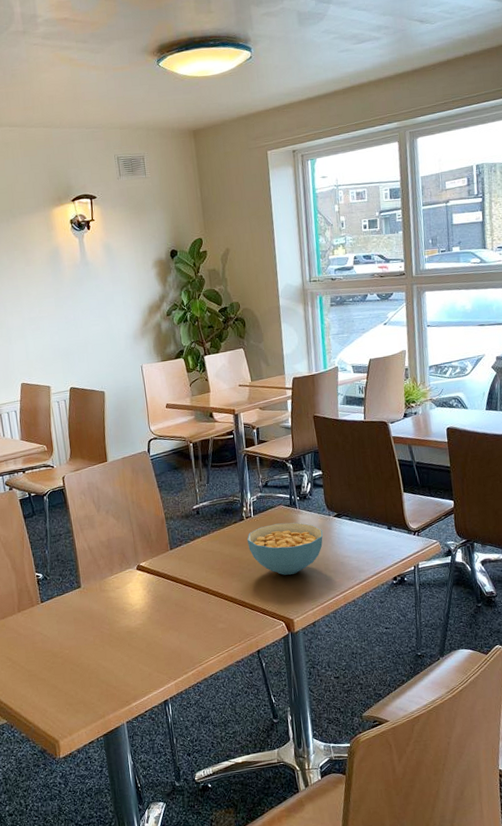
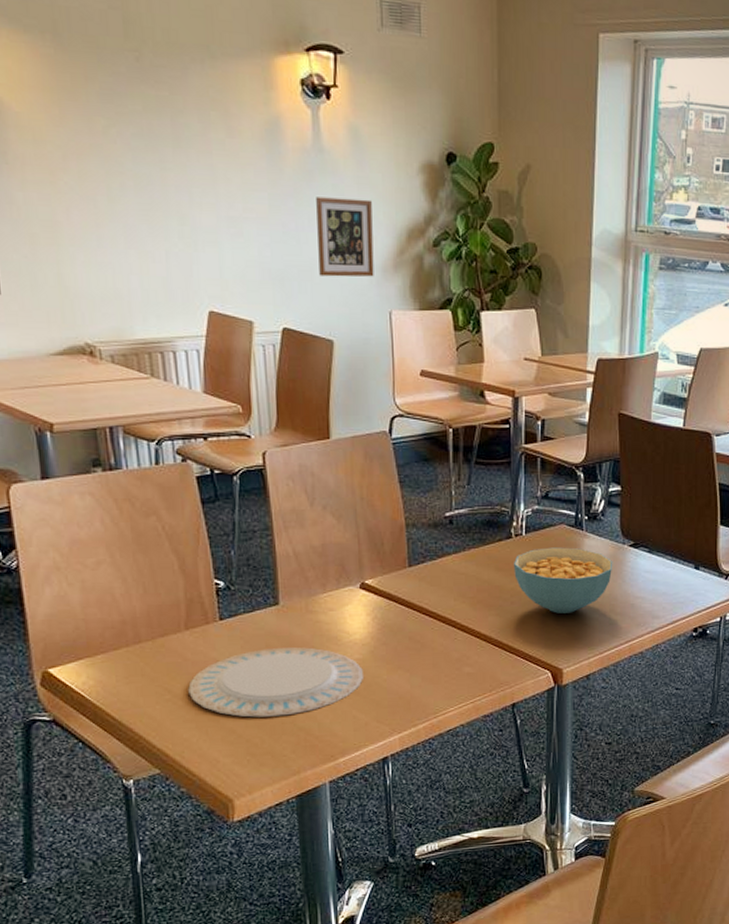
plate: none [22,618,146,675] -> present [188,647,365,718]
picture frame: none [86,291,129,348] -> present [316,197,374,277]

